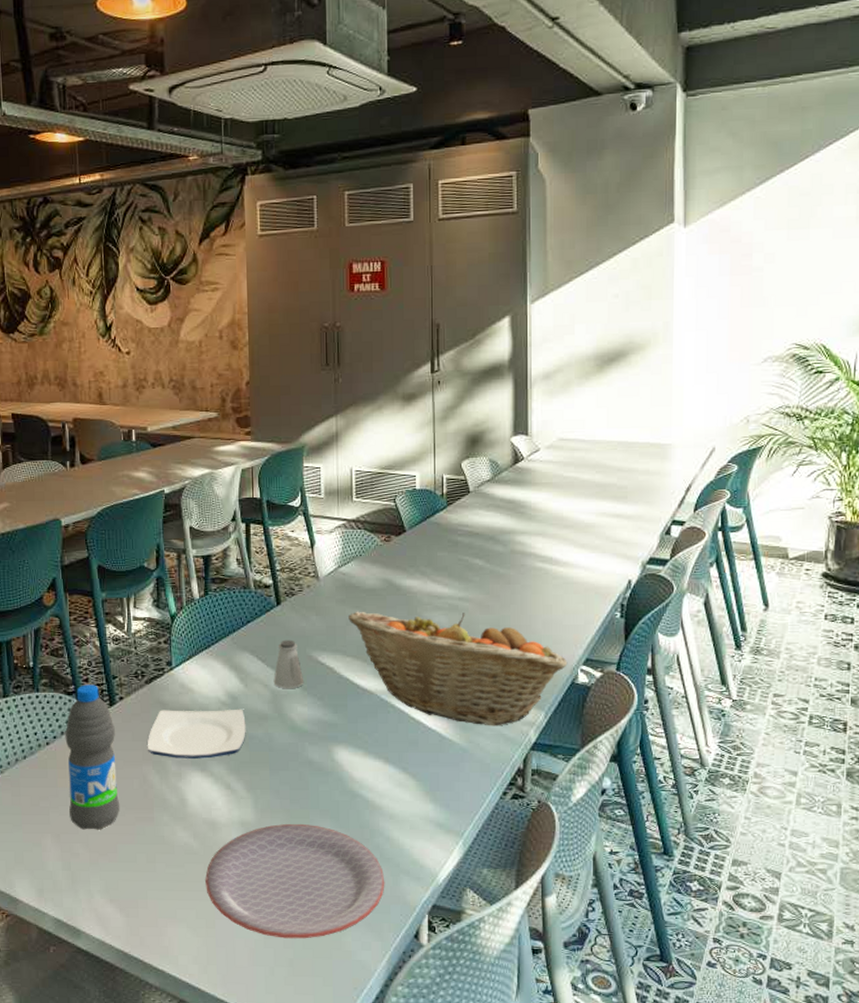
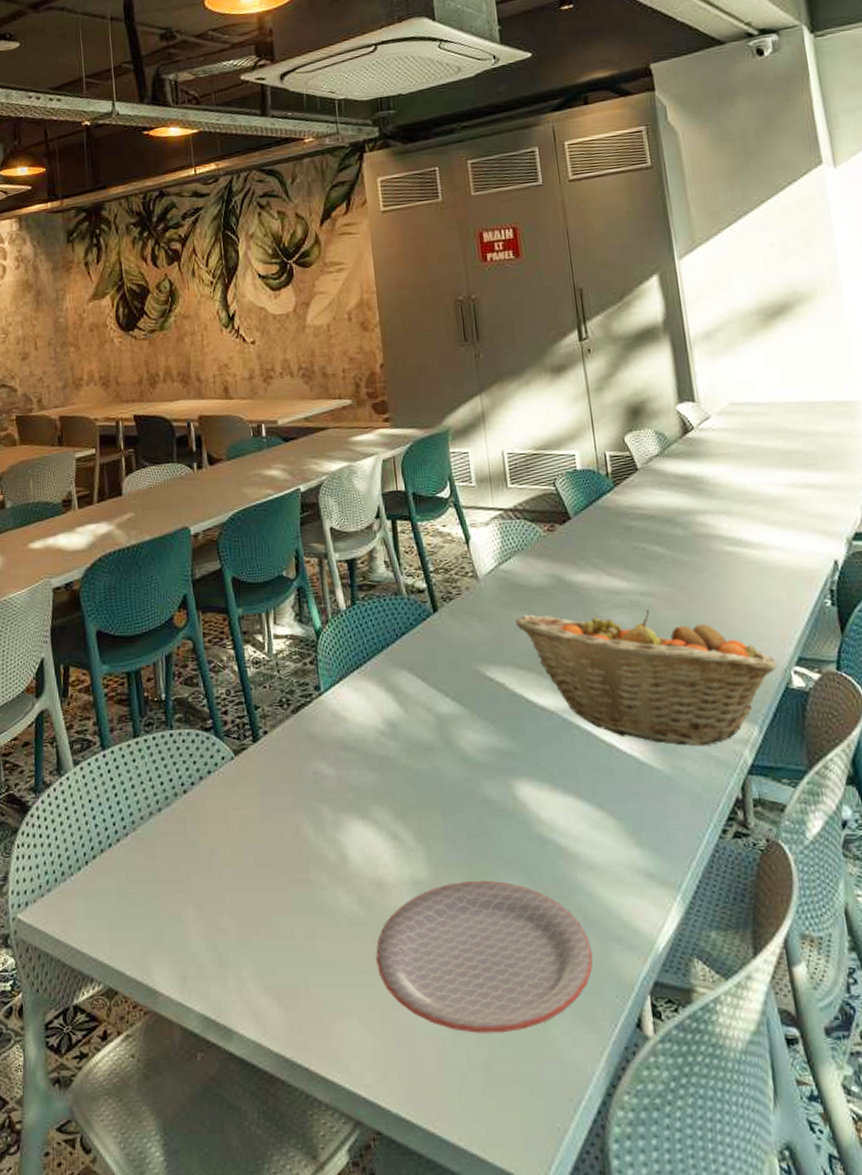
water bottle: present [65,685,120,830] -> none [203,717,271,898]
plate: present [148,709,246,759] -> none [298,738,411,803]
saltshaker: present [273,639,304,688] -> none [436,652,473,711]

